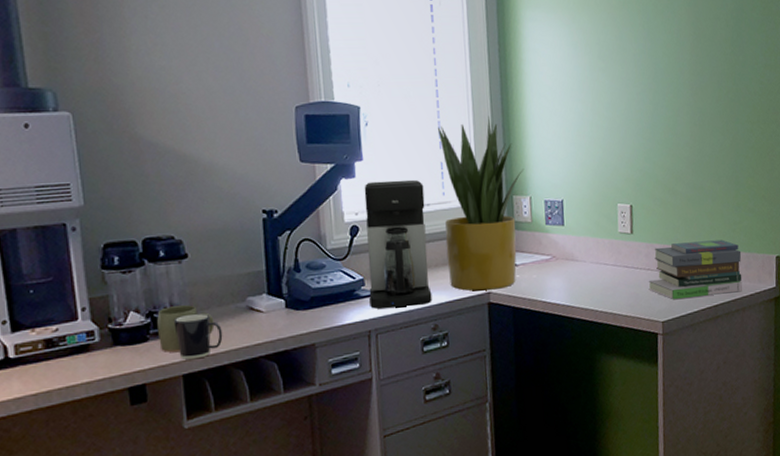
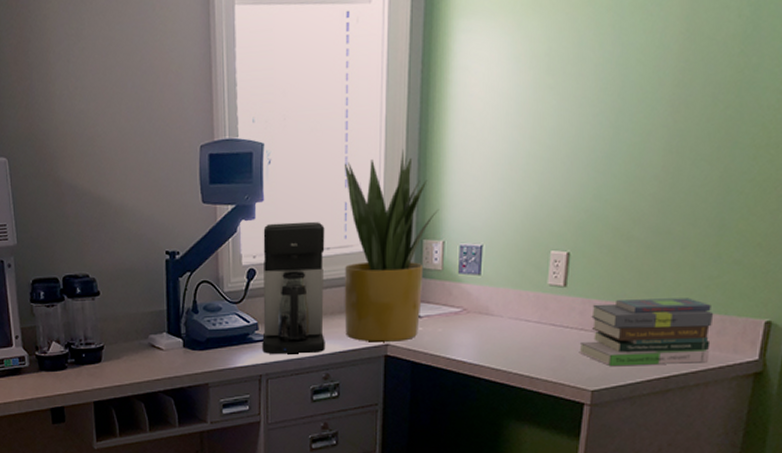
mug: present [156,305,215,353] -> none [73,339,121,381]
mug: present [173,313,223,360] -> none [87,347,128,389]

